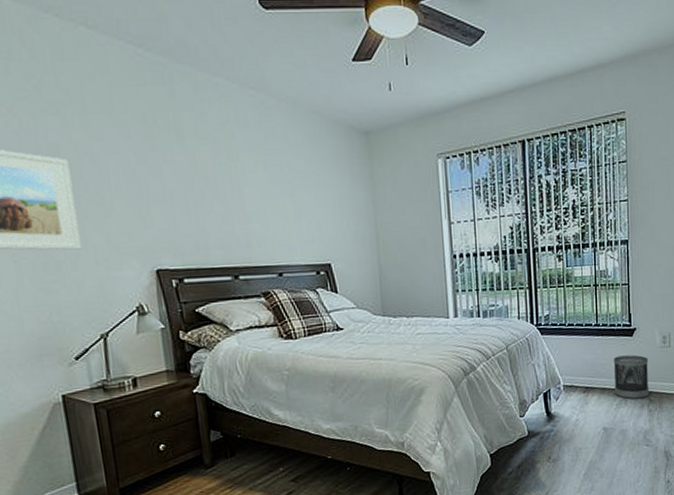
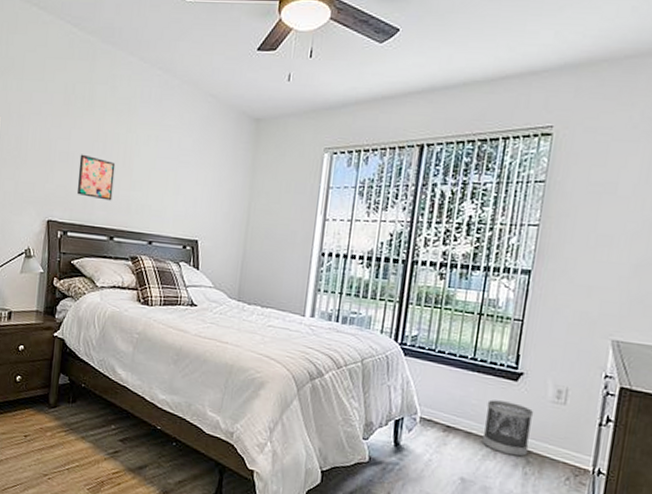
wall art: none [179,191,228,238] -> present [76,154,116,201]

